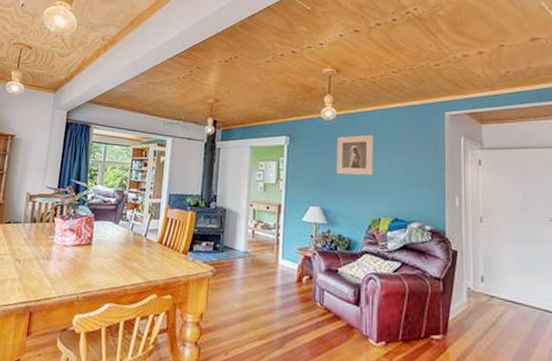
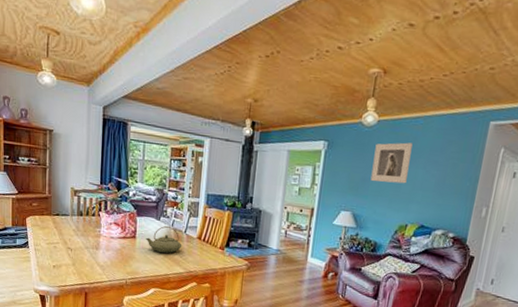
teapot: none [102,230,142,262] -> present [146,226,182,254]

